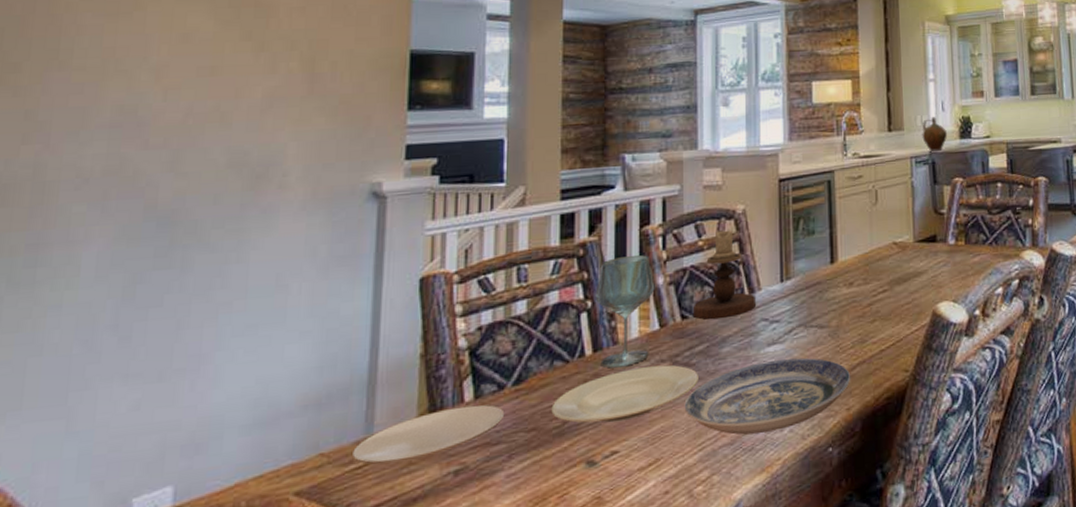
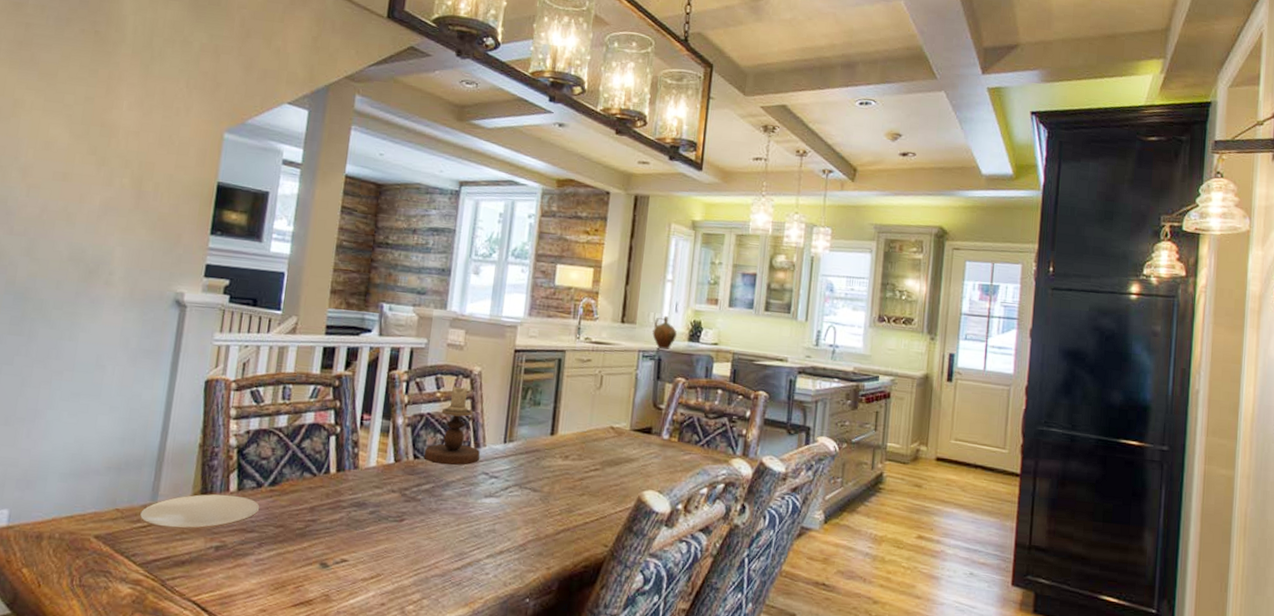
plate: present [551,365,699,423] -> none [297,492,422,536]
wine glass: present [595,255,655,369] -> none [341,393,396,490]
plate: present [684,358,851,435] -> none [406,510,555,573]

